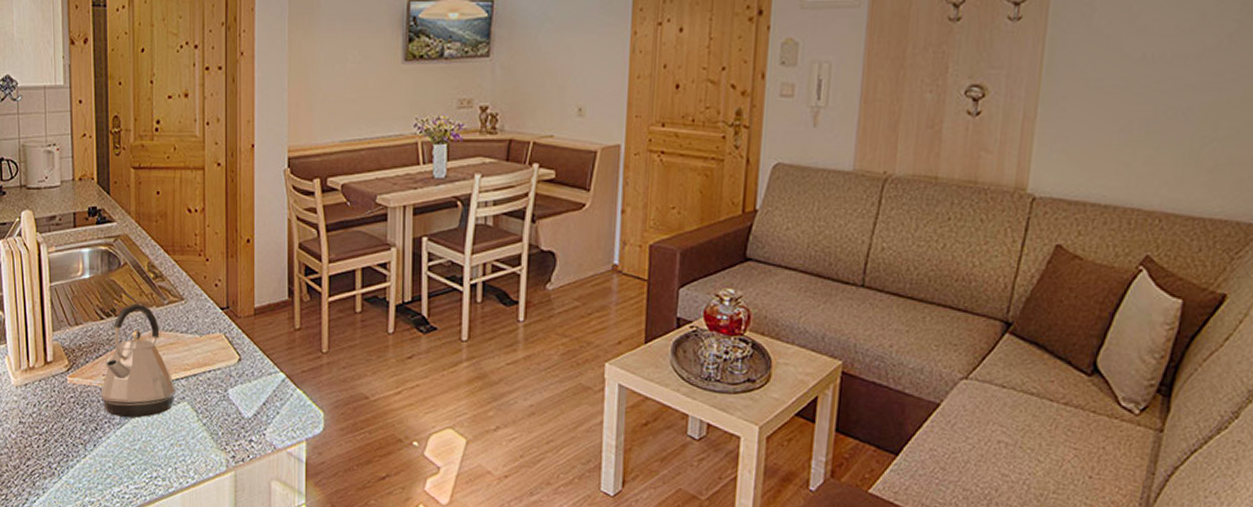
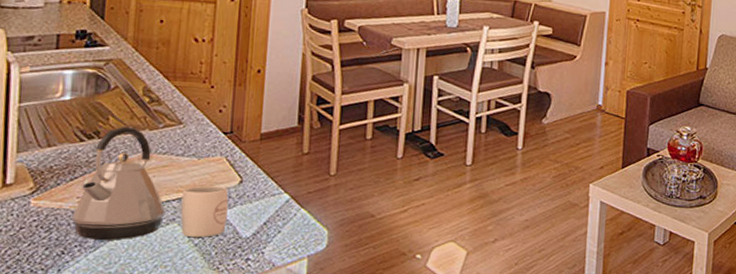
mug: none [189,363,230,417] -> present [180,185,229,238]

